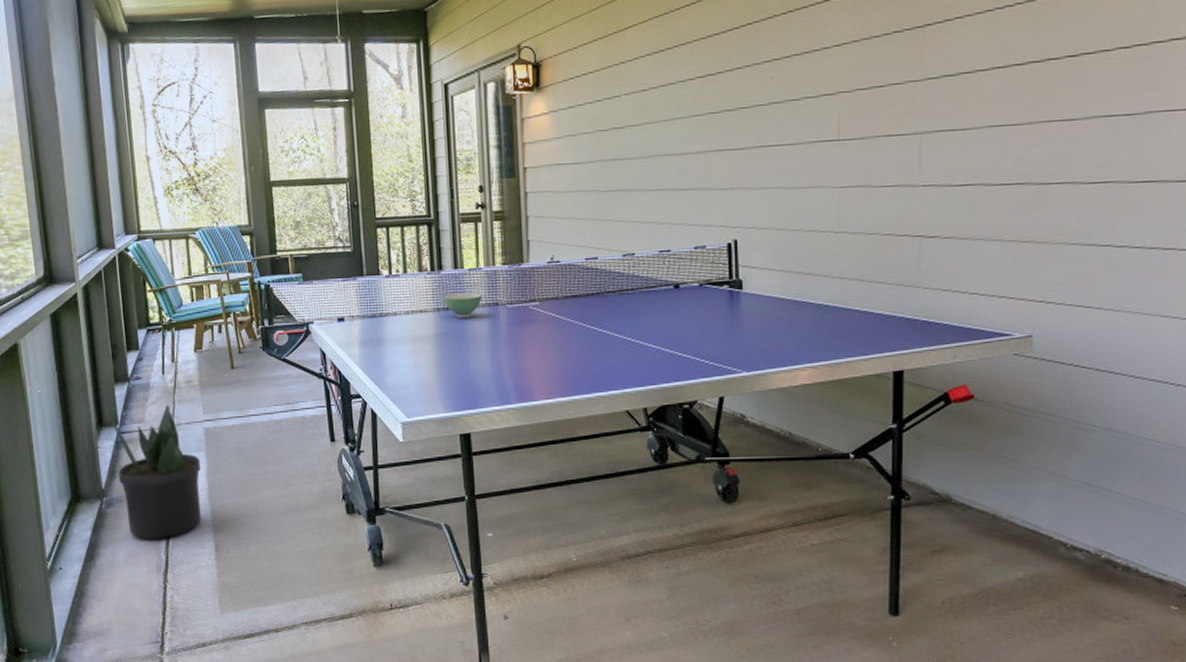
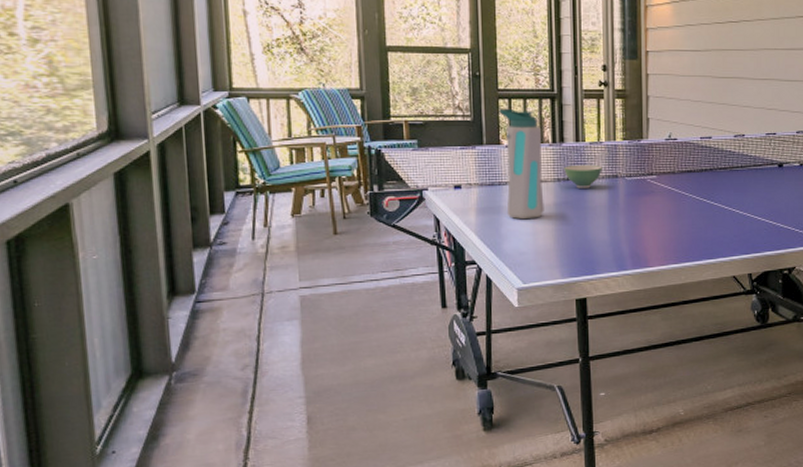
planter: present [109,405,202,539] -> none [185,272,295,415]
water bottle: none [377,237,425,352] -> present [499,108,544,220]

